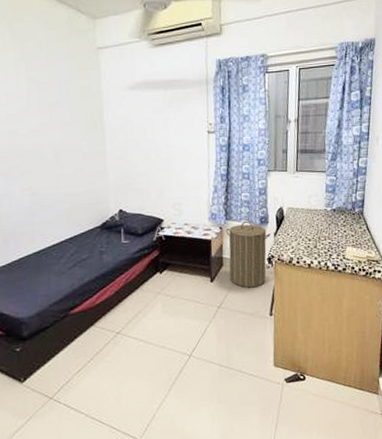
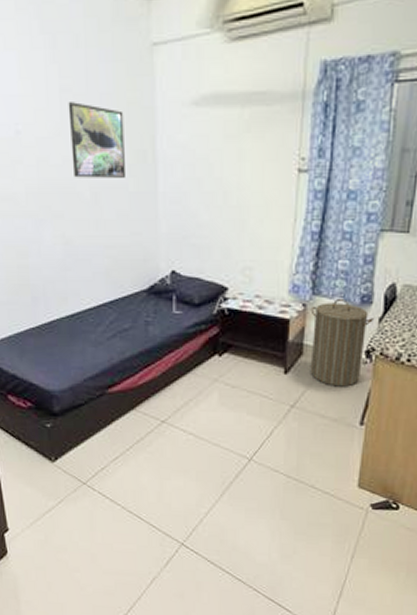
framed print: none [33,88,80,144] -> present [68,102,125,178]

